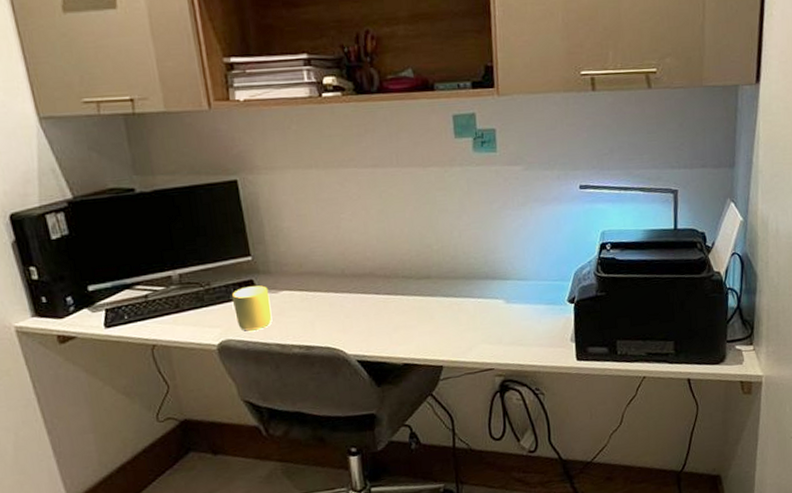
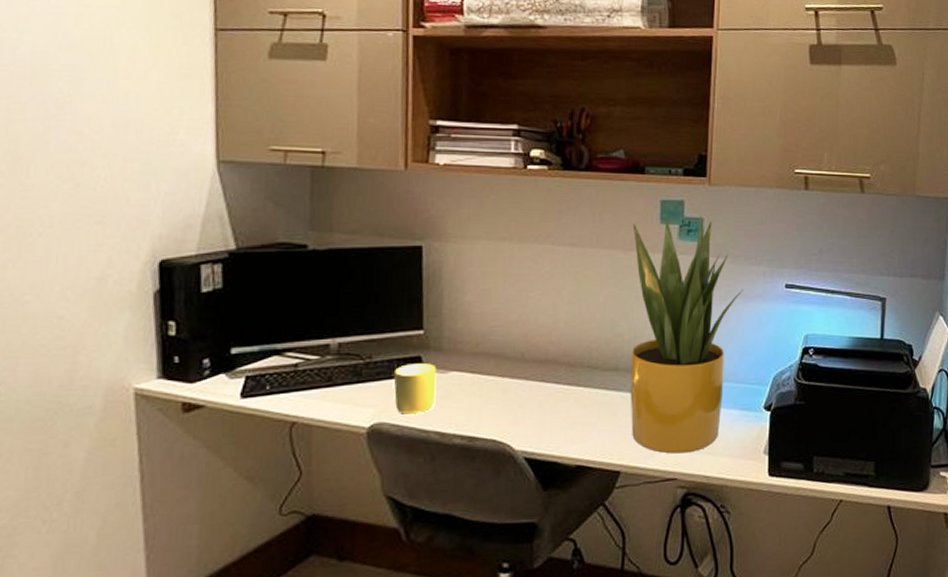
planter: none [428,126,541,348] -> present [630,215,744,454]

